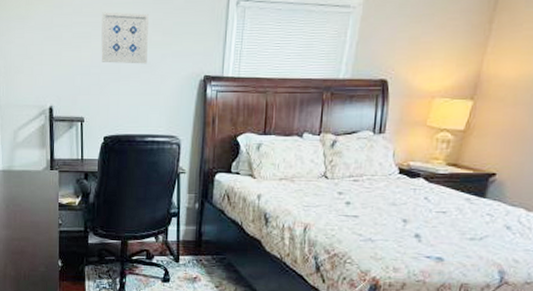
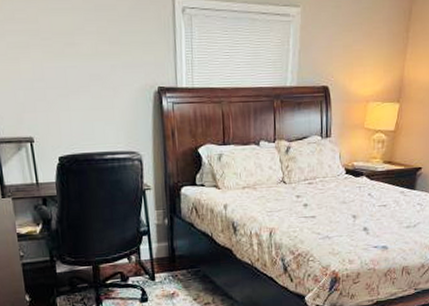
wall art: present [101,11,149,64] -> none [38,18,96,77]

